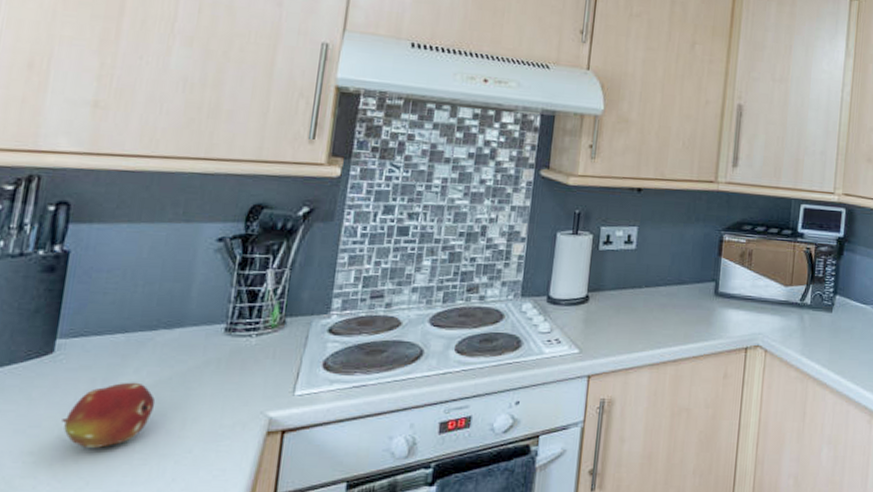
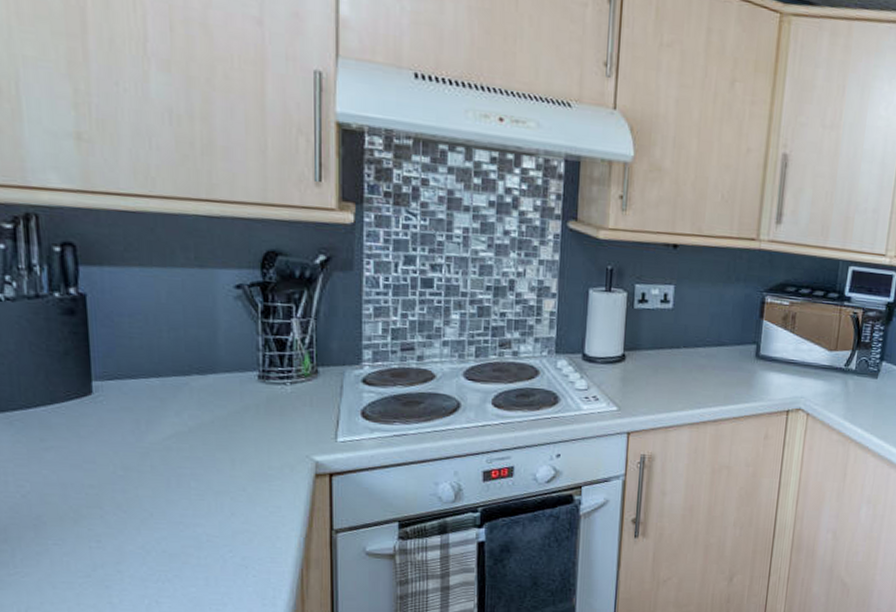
fruit: present [62,382,156,448] -> none [114,424,202,483]

